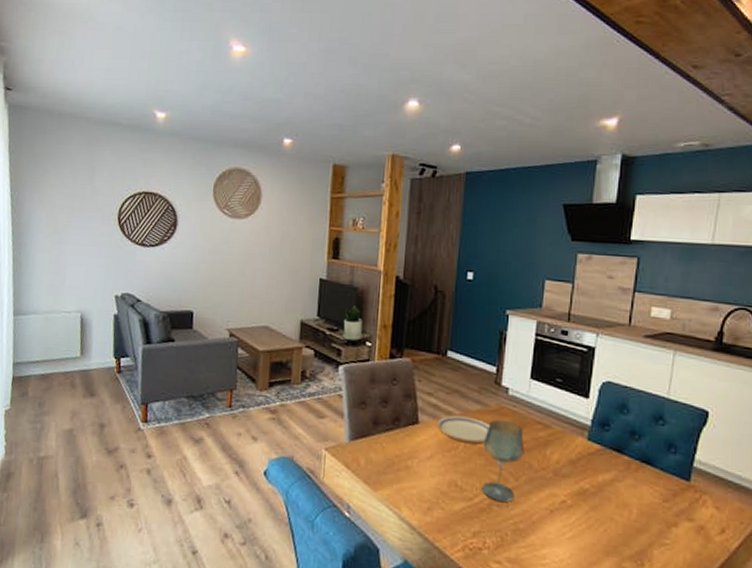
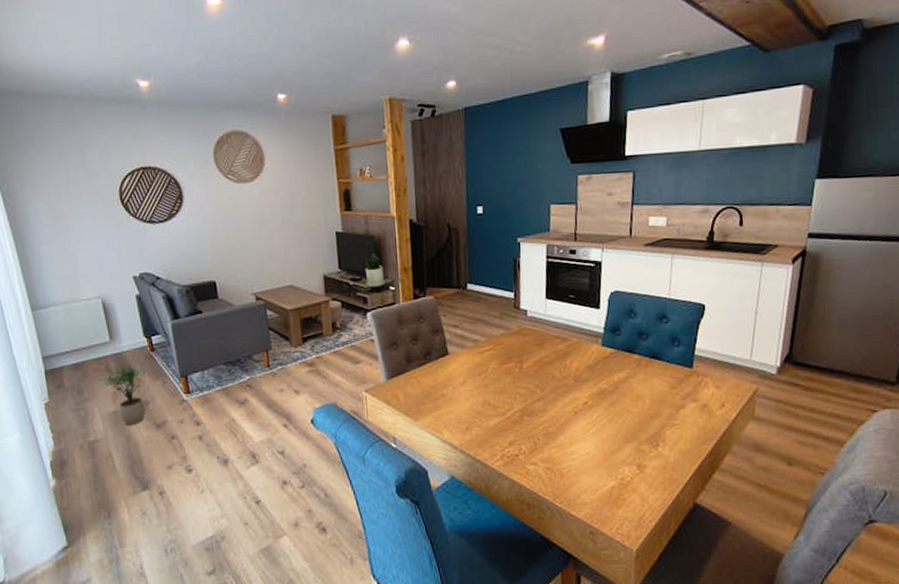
potted plant: none [60,382,111,447] -> present [97,363,148,425]
plate: present [437,415,490,444] -> none [465,341,514,366]
wine glass: present [482,419,525,503] -> none [509,340,547,413]

